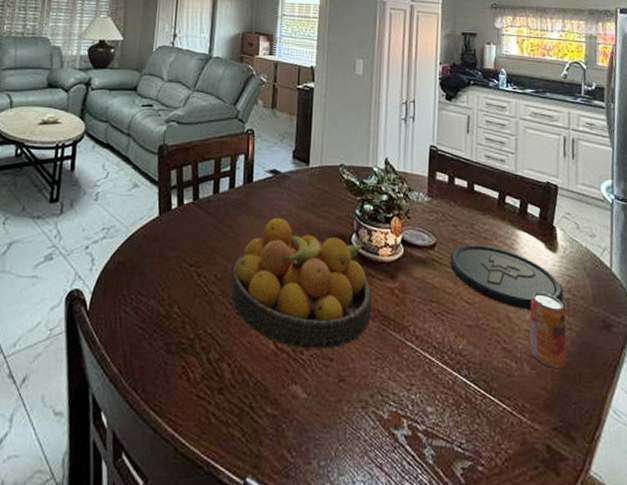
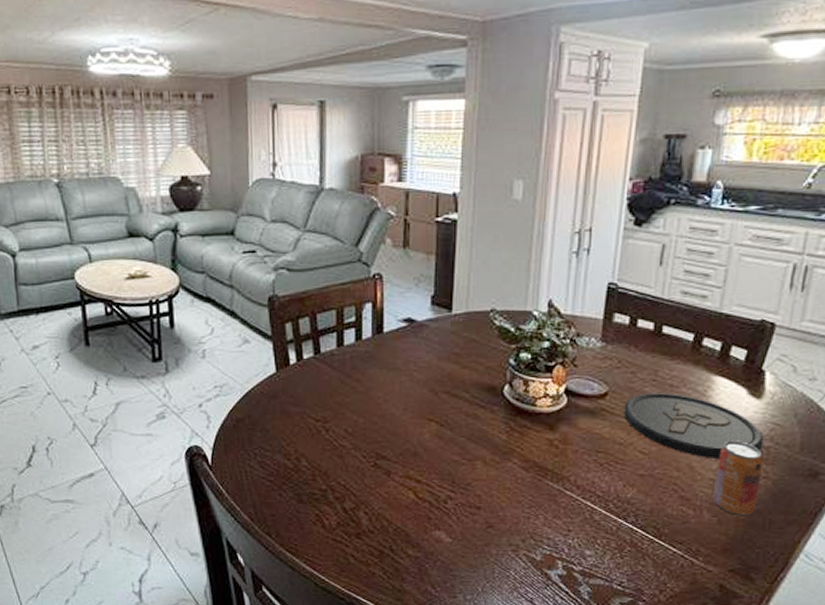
fruit bowl: present [230,217,372,349] -> none [363,369,527,499]

